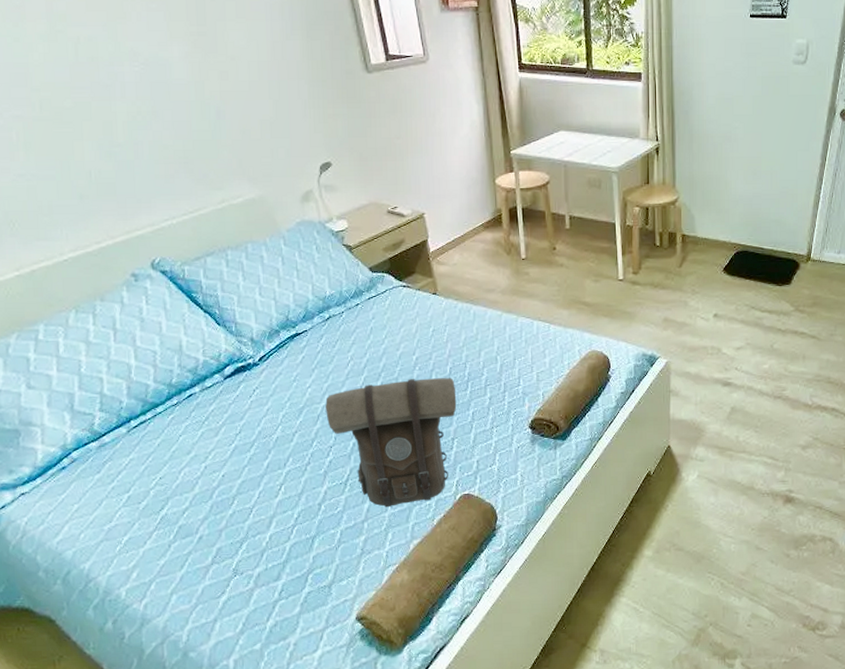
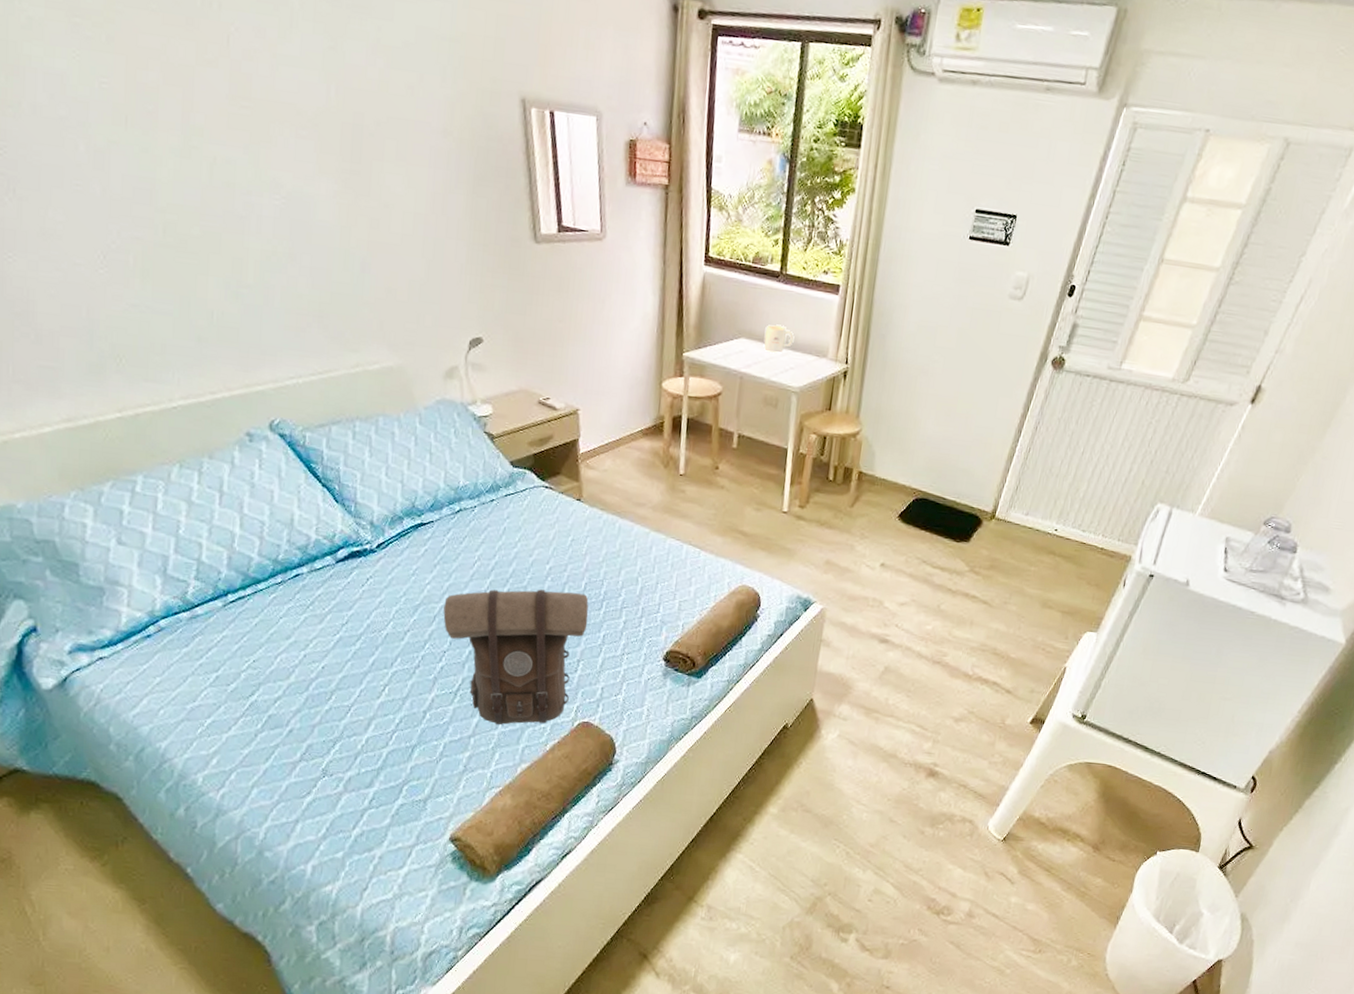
mug: none [581,116,606,140] -> present [764,325,793,353]

